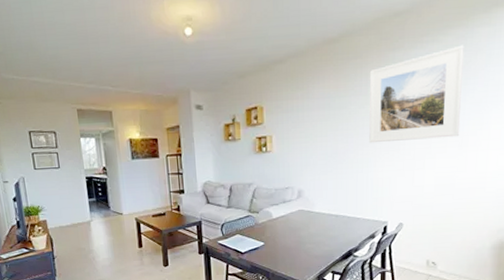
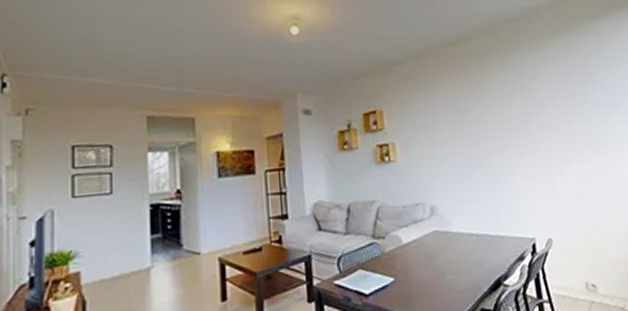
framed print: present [369,45,464,144] -> none [491,50,590,149]

